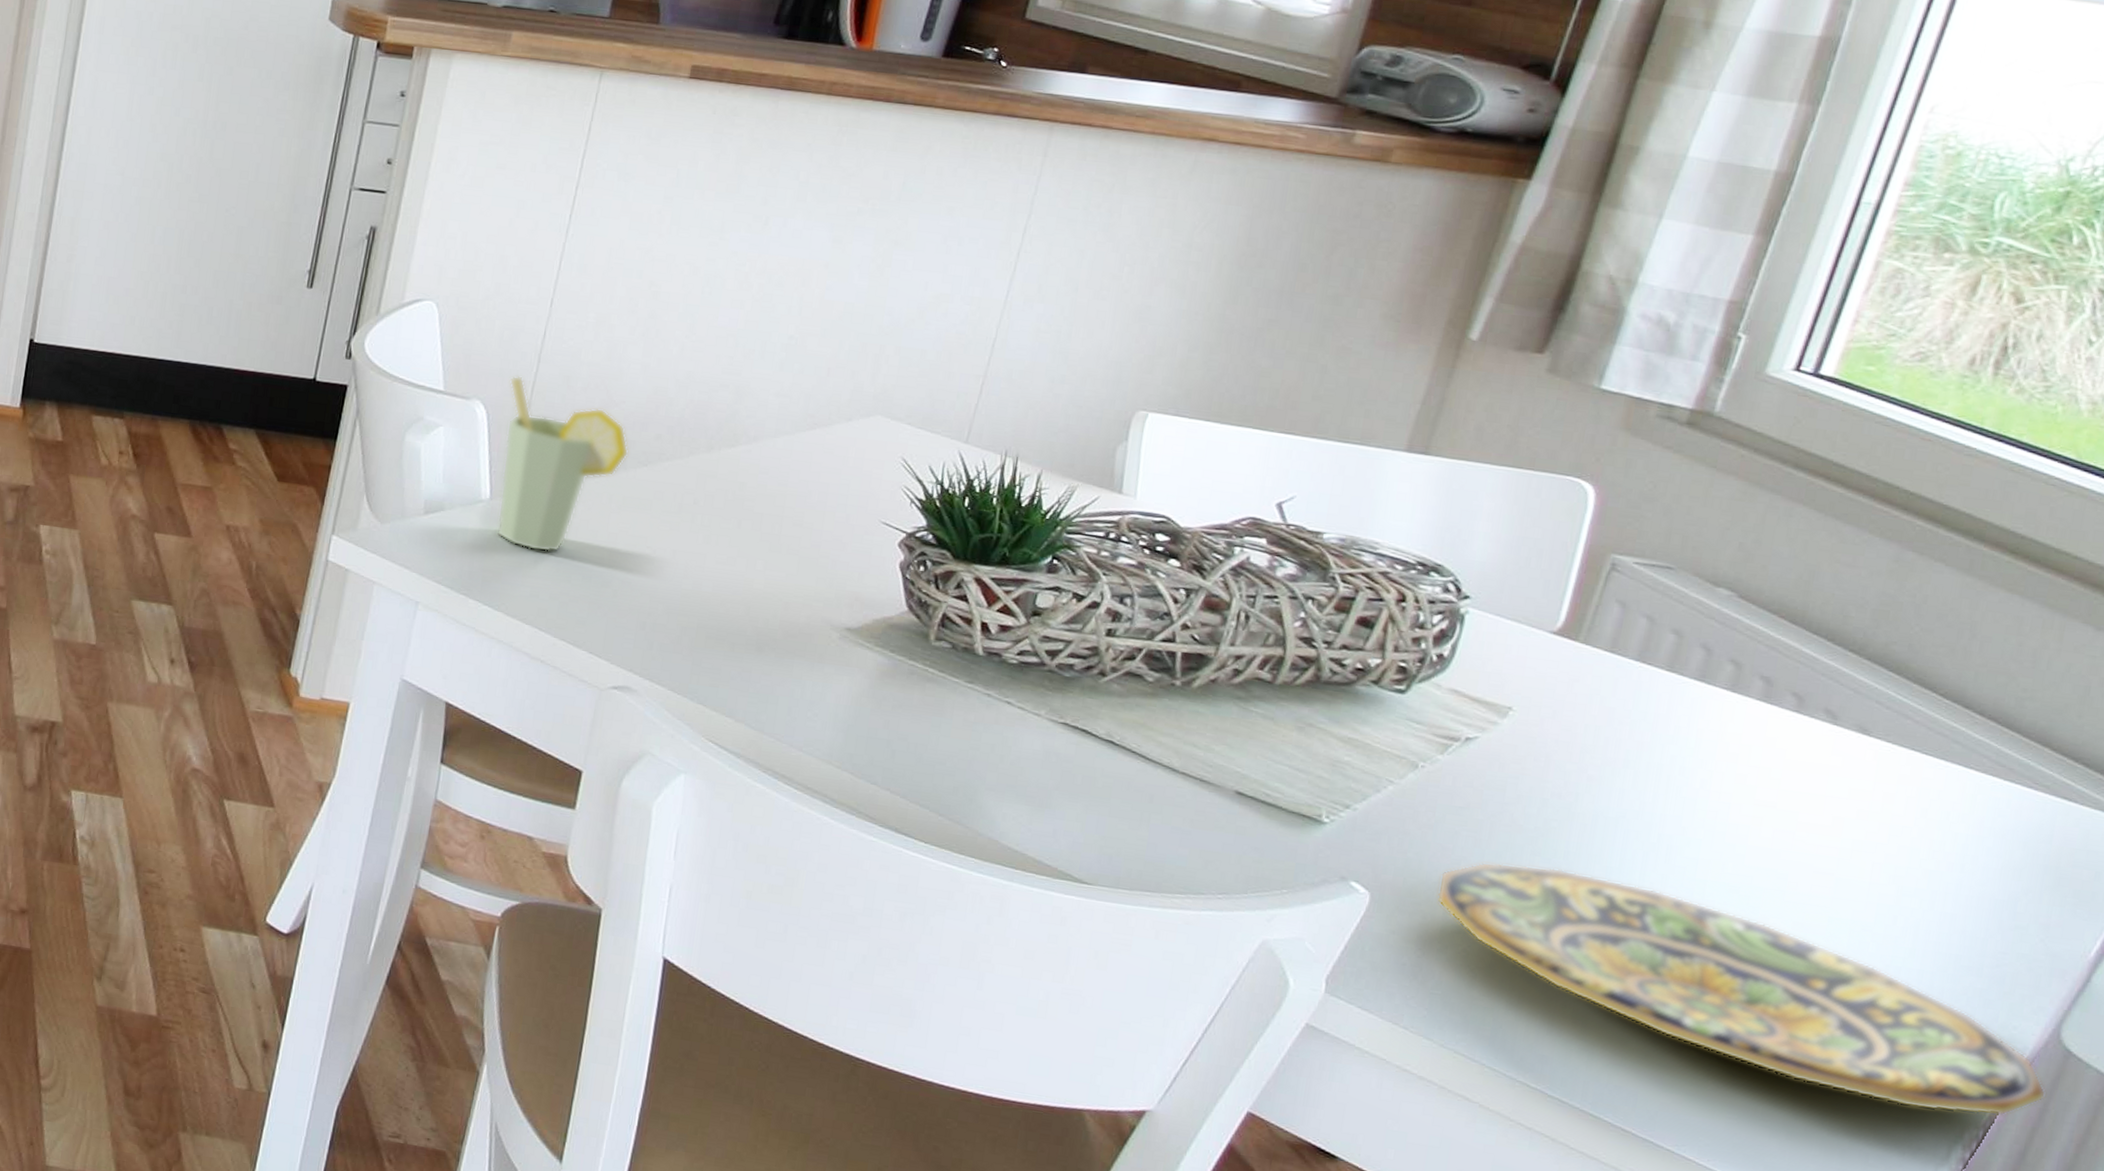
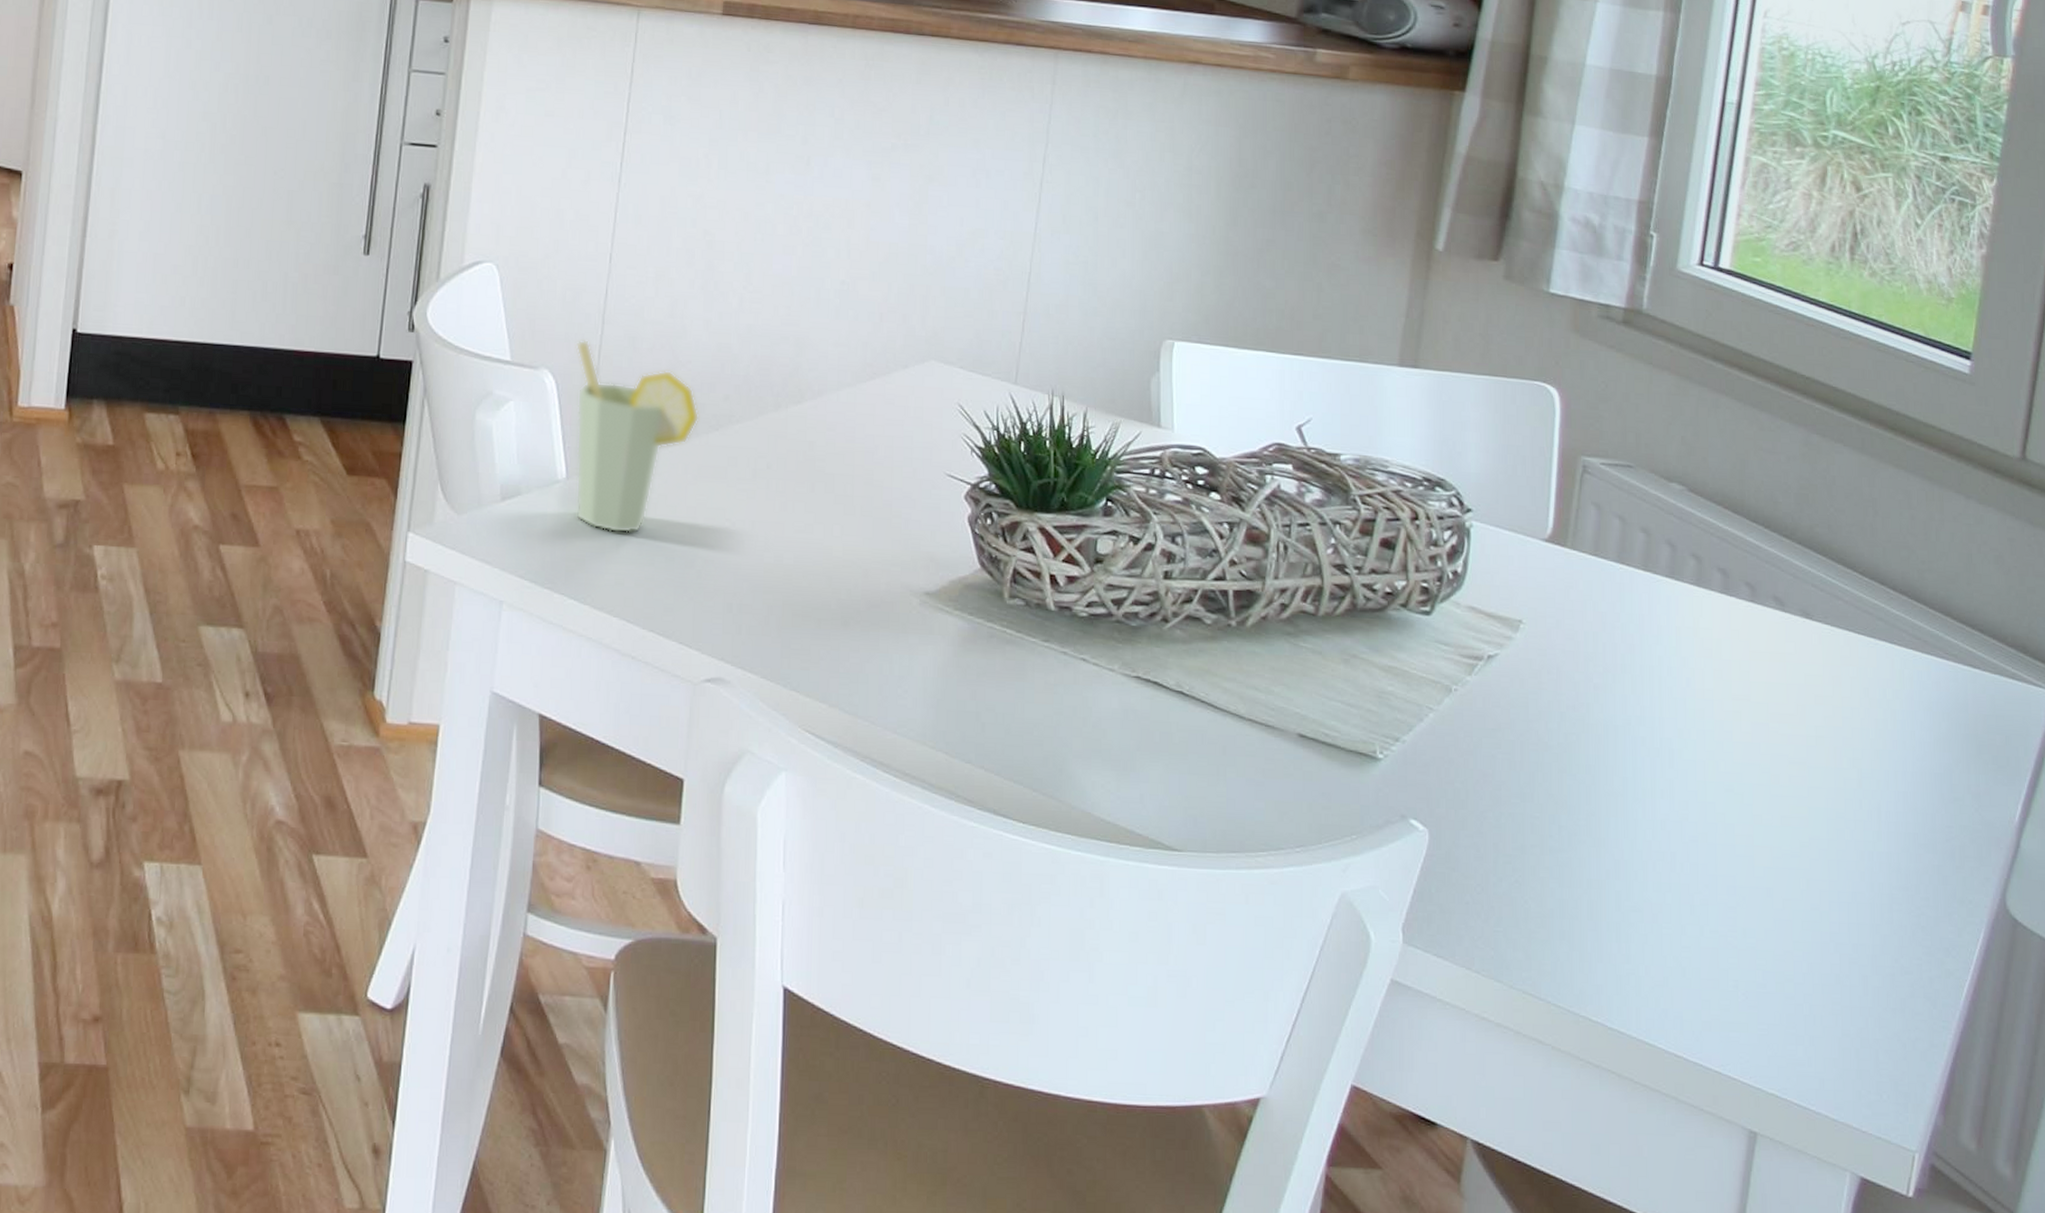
plate: present [1436,861,2047,1117] -> none [1485,783,2006,997]

